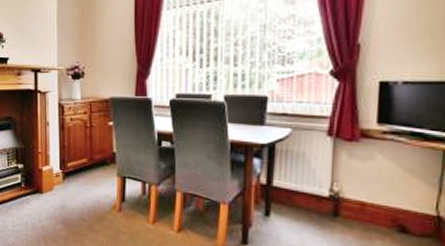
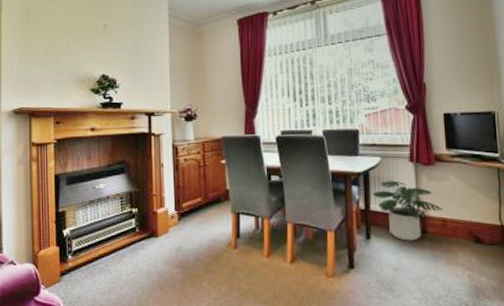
potted plant: none [276,155,364,223] -> present [371,180,444,241]

